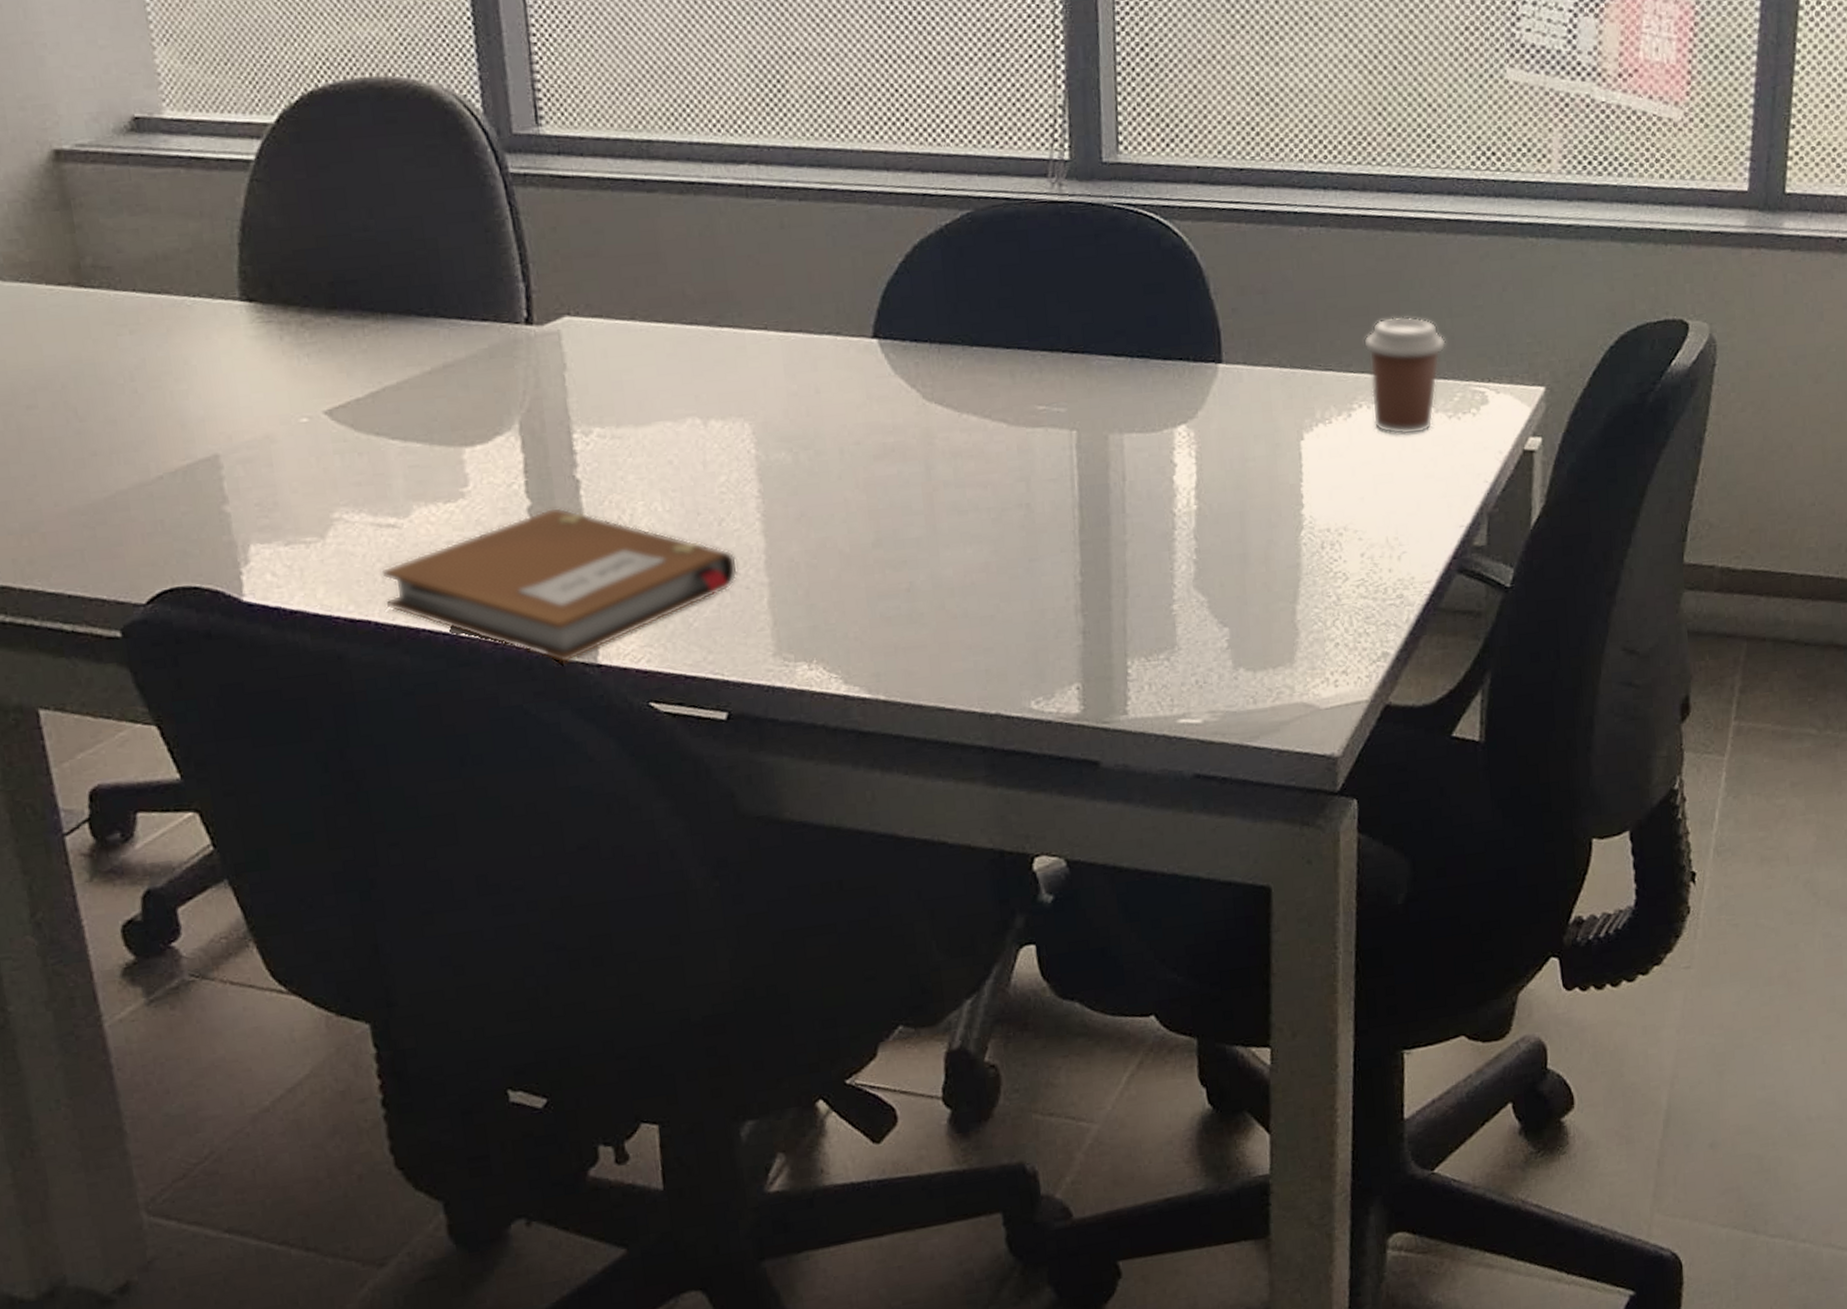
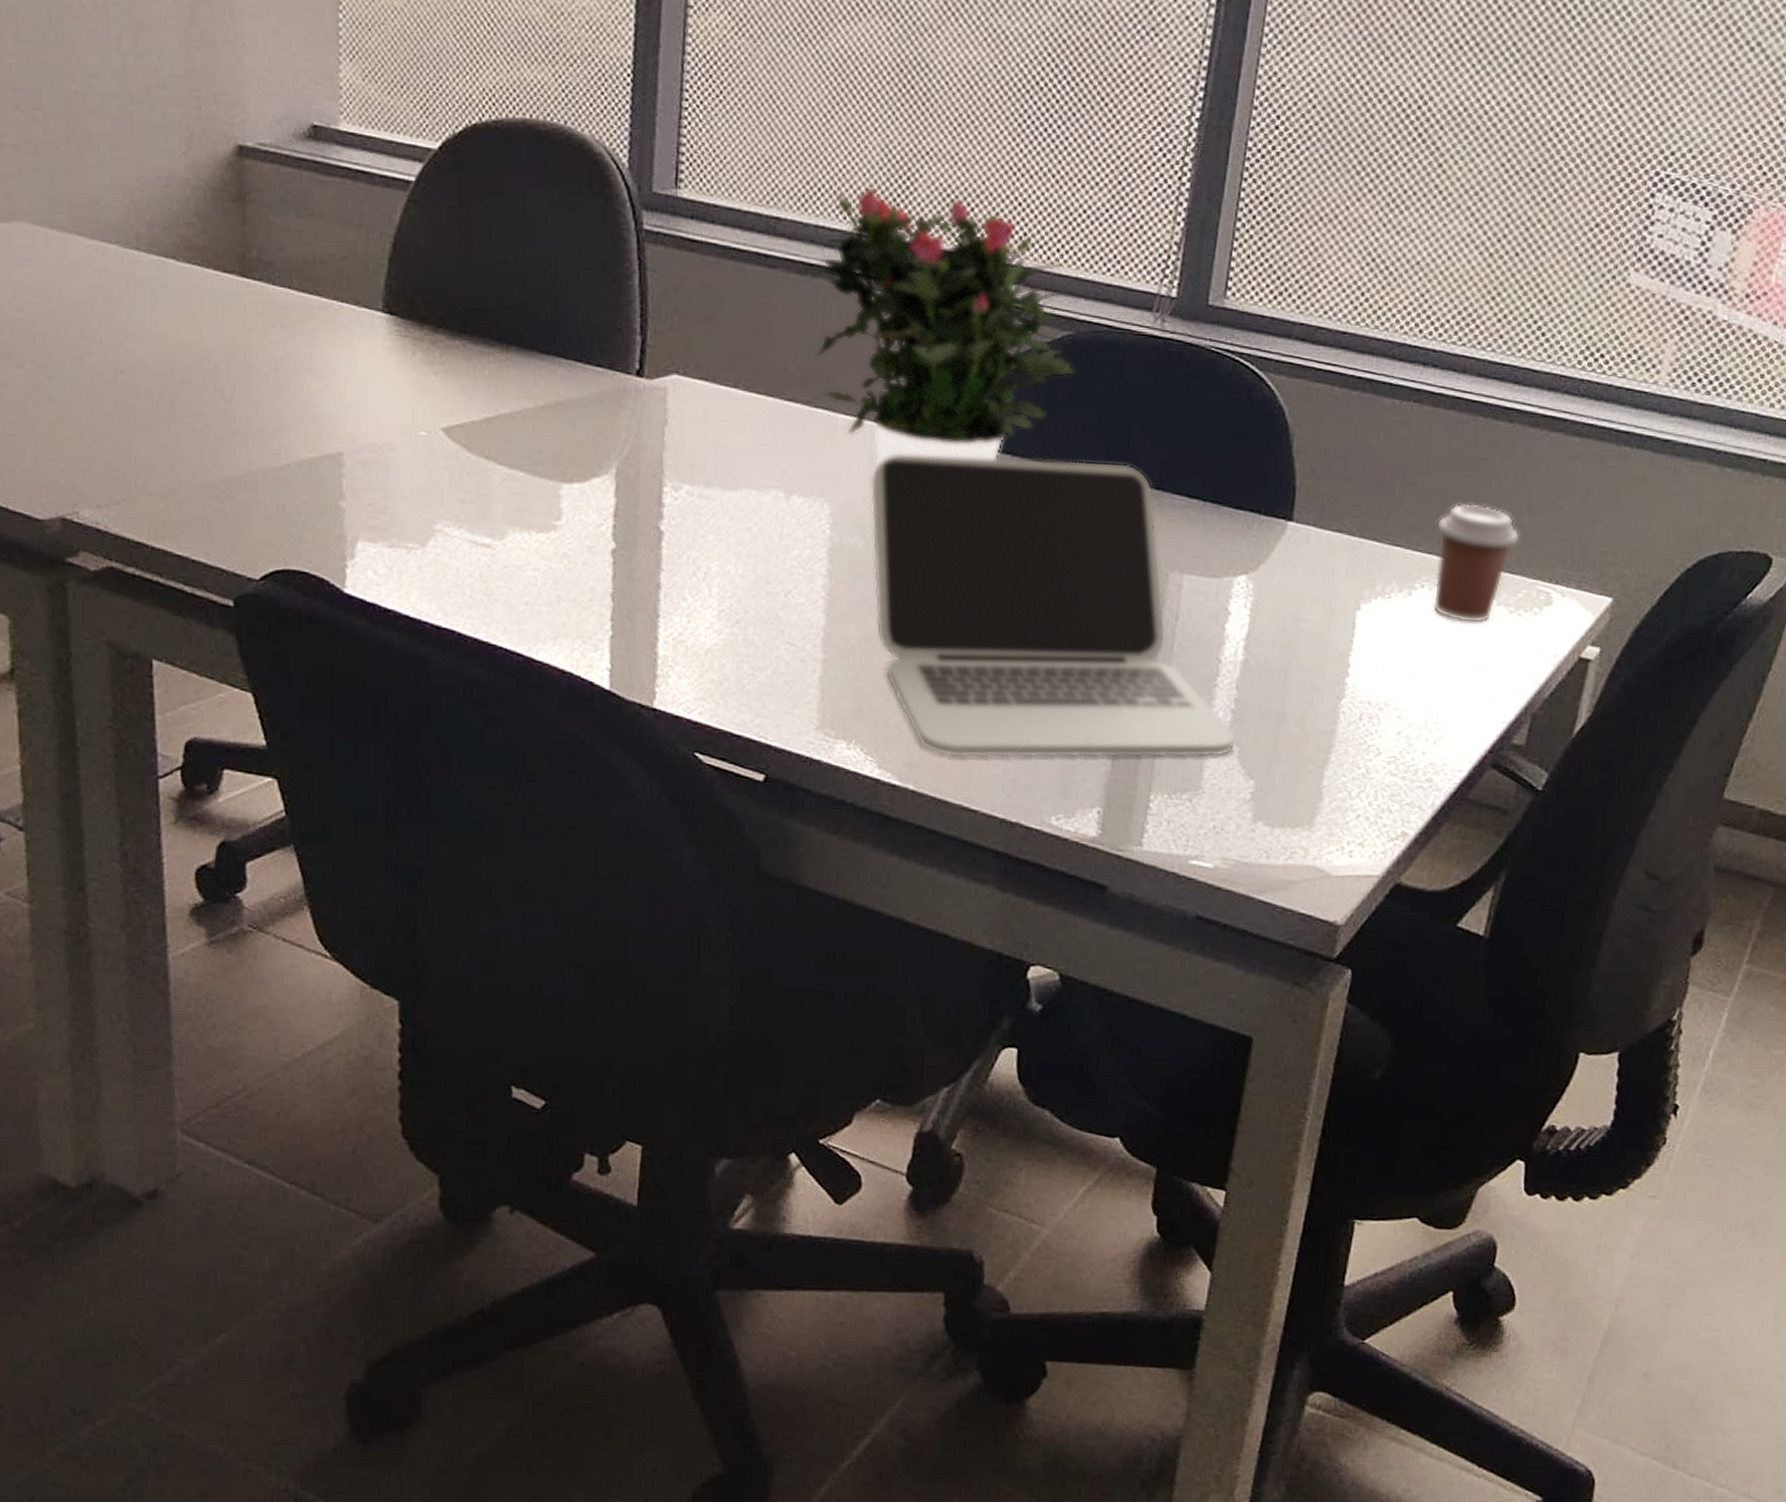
notebook: present [381,507,738,664] -> none [470,553,797,702]
potted flower: none [677,94,981,376] -> present [796,188,1076,466]
laptop: none [788,332,1204,660] -> present [870,454,1237,758]

